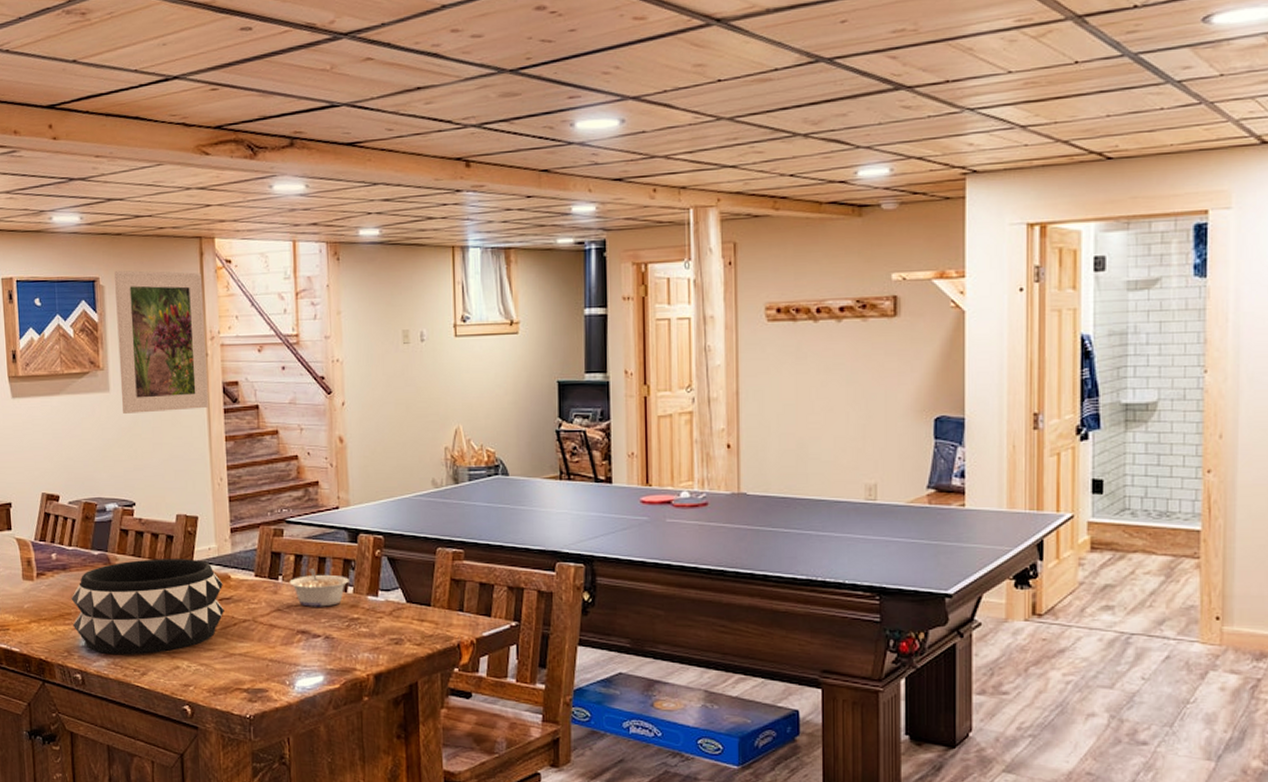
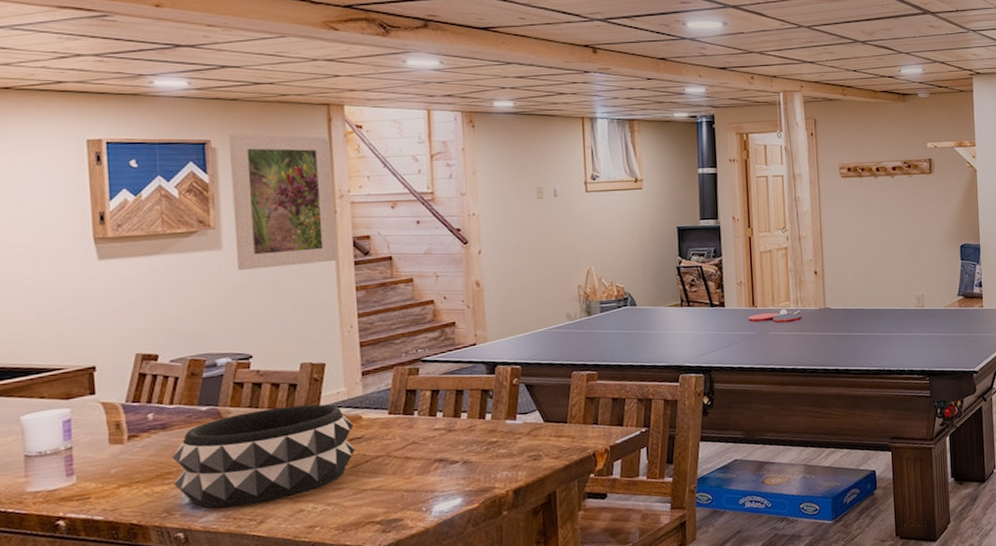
legume: present [289,569,349,607] -> none [425,401,487,437]

